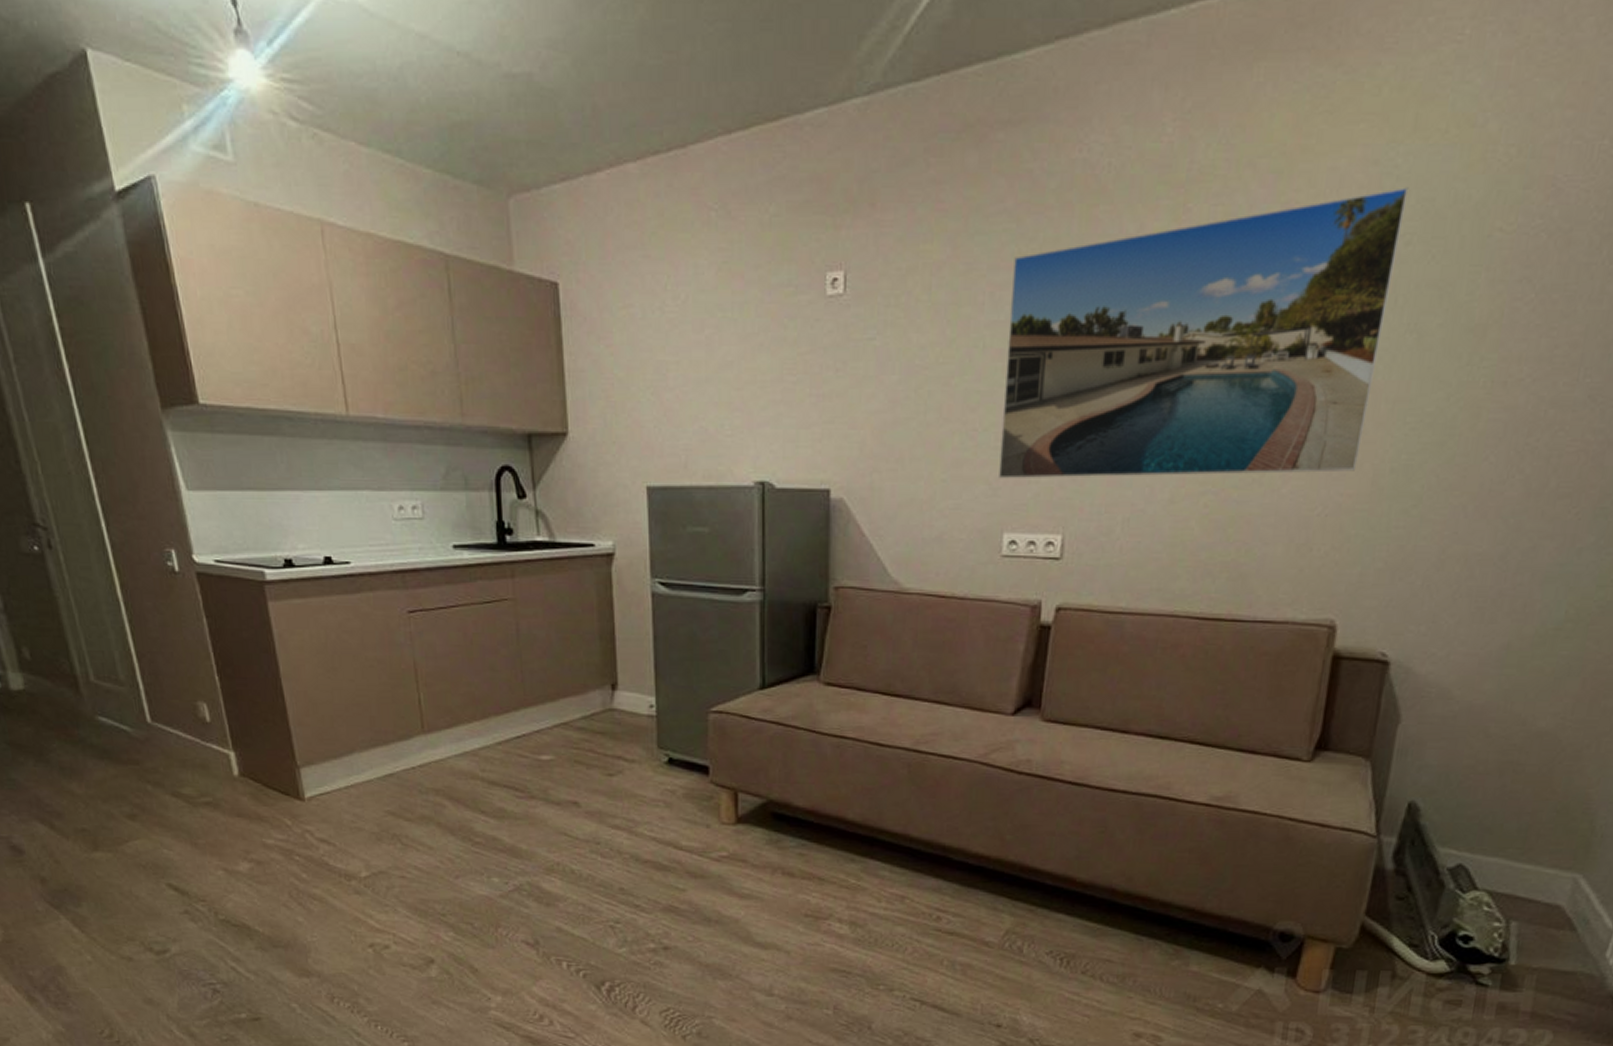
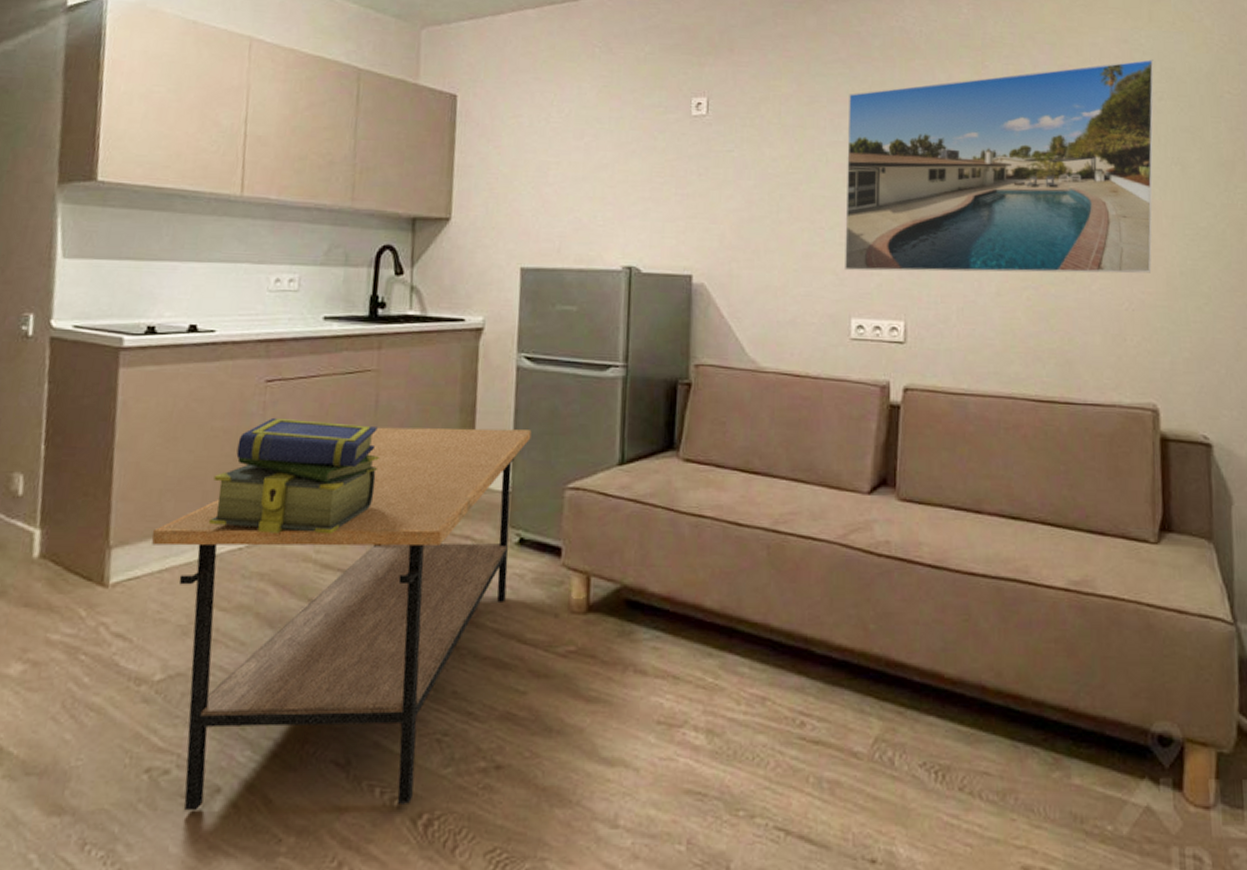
coffee table: none [332,655,672,976] -> present [151,427,532,811]
stack of books: none [377,647,528,755] -> present [208,417,380,534]

